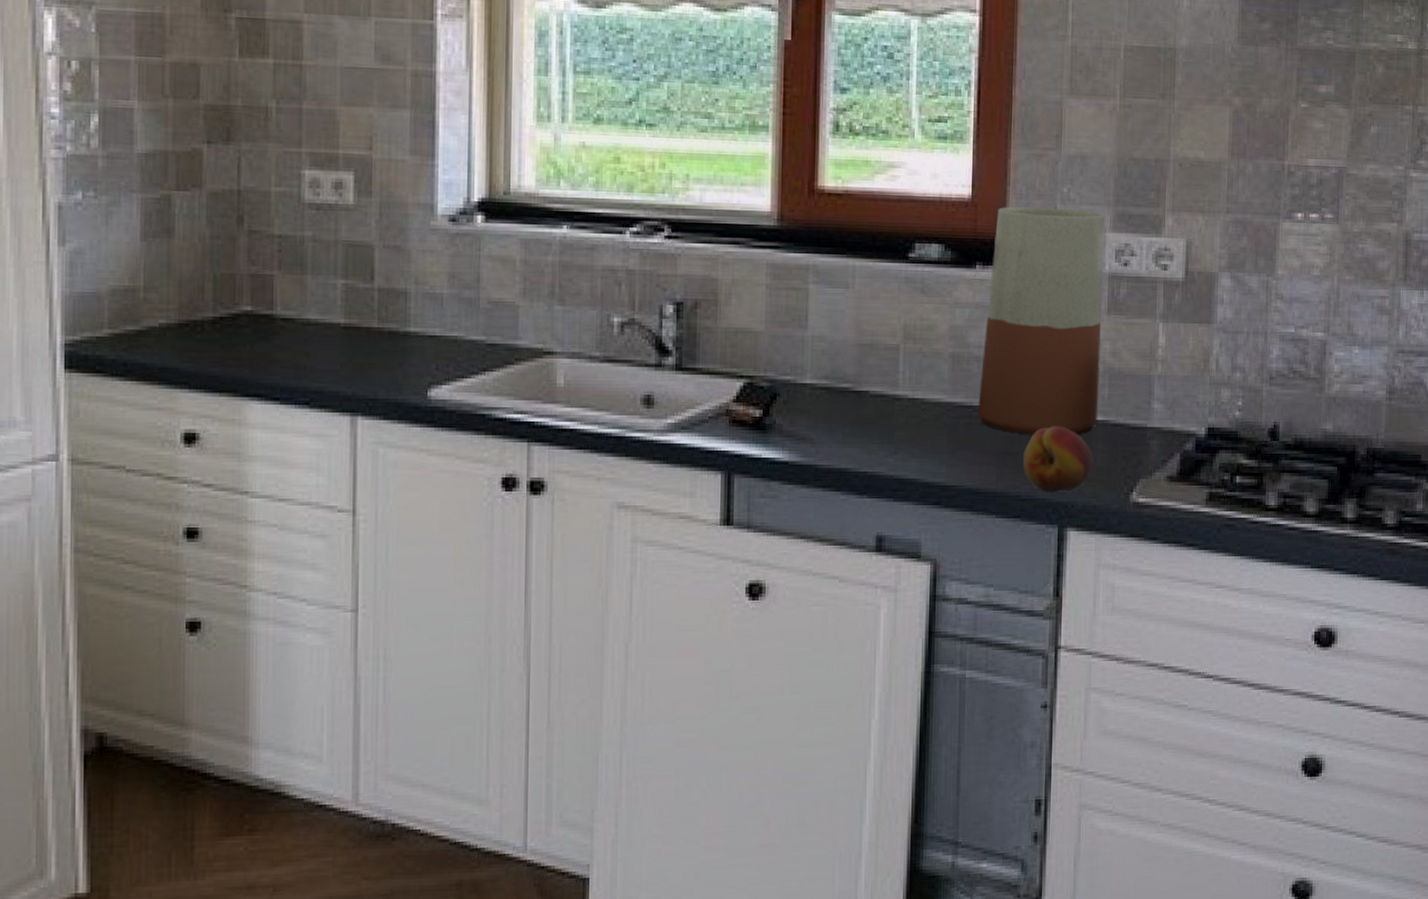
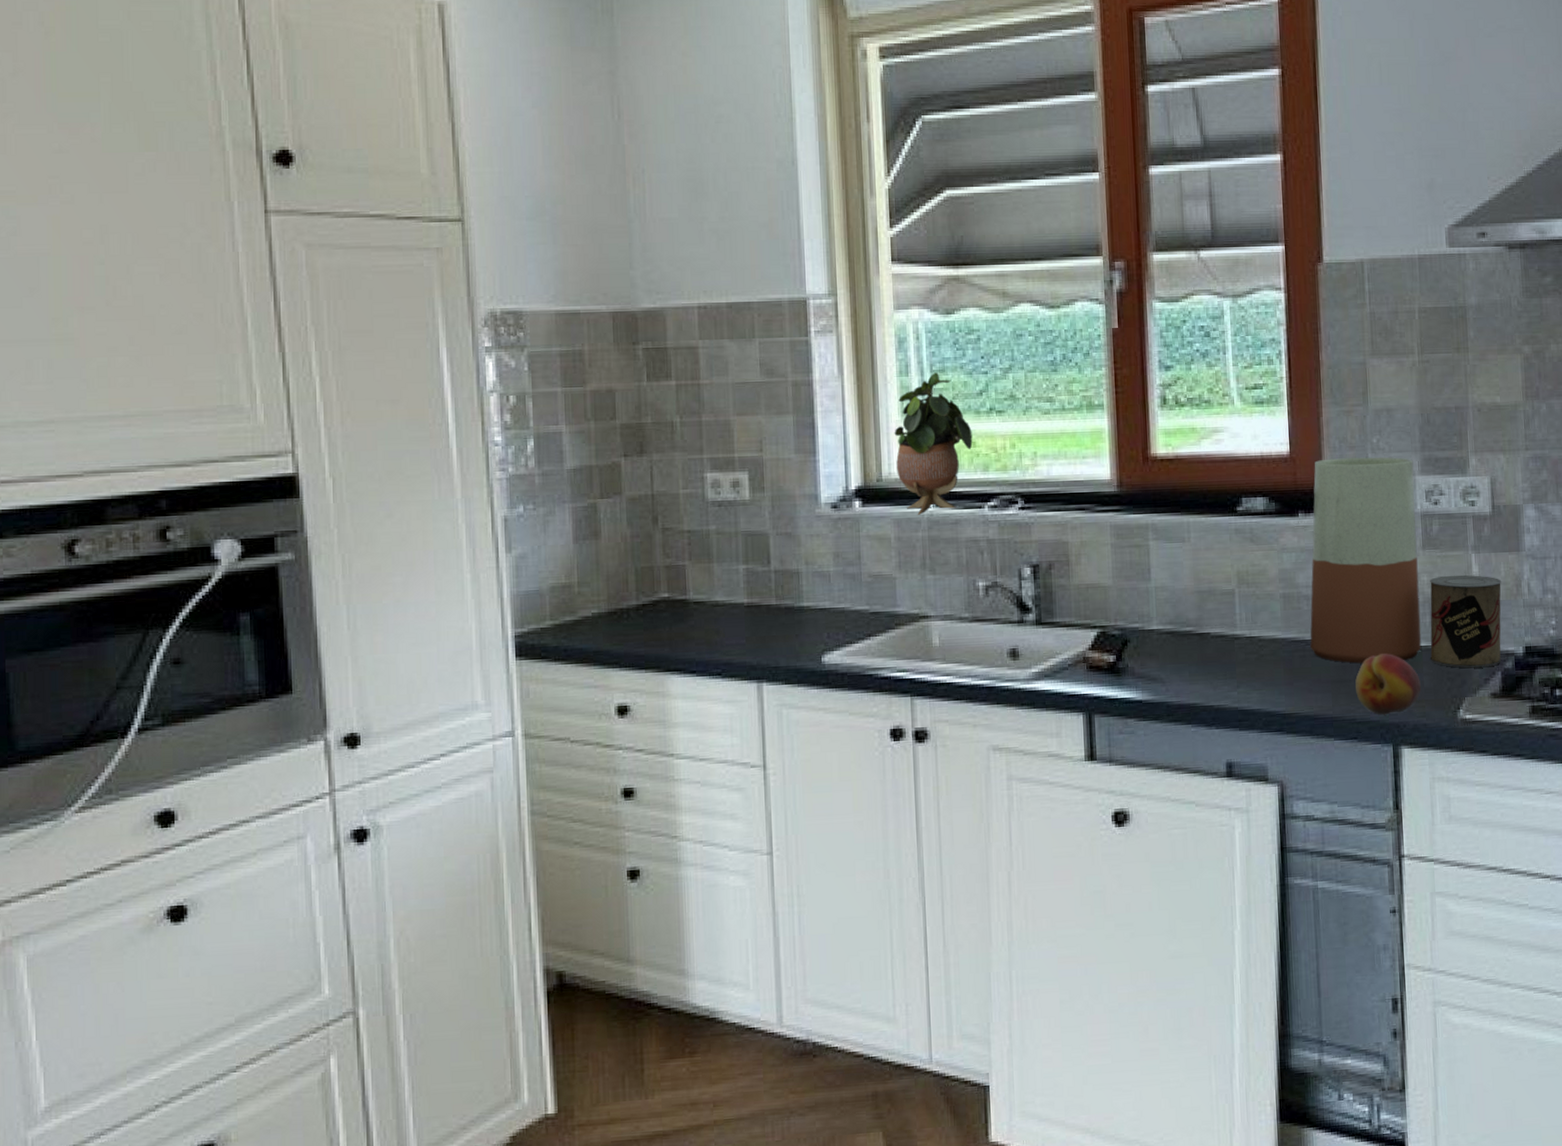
potted plant: none [527,74,617,236] -> present [894,372,973,515]
tin can: none [1105,345,1188,448] -> present [1430,575,1501,669]

